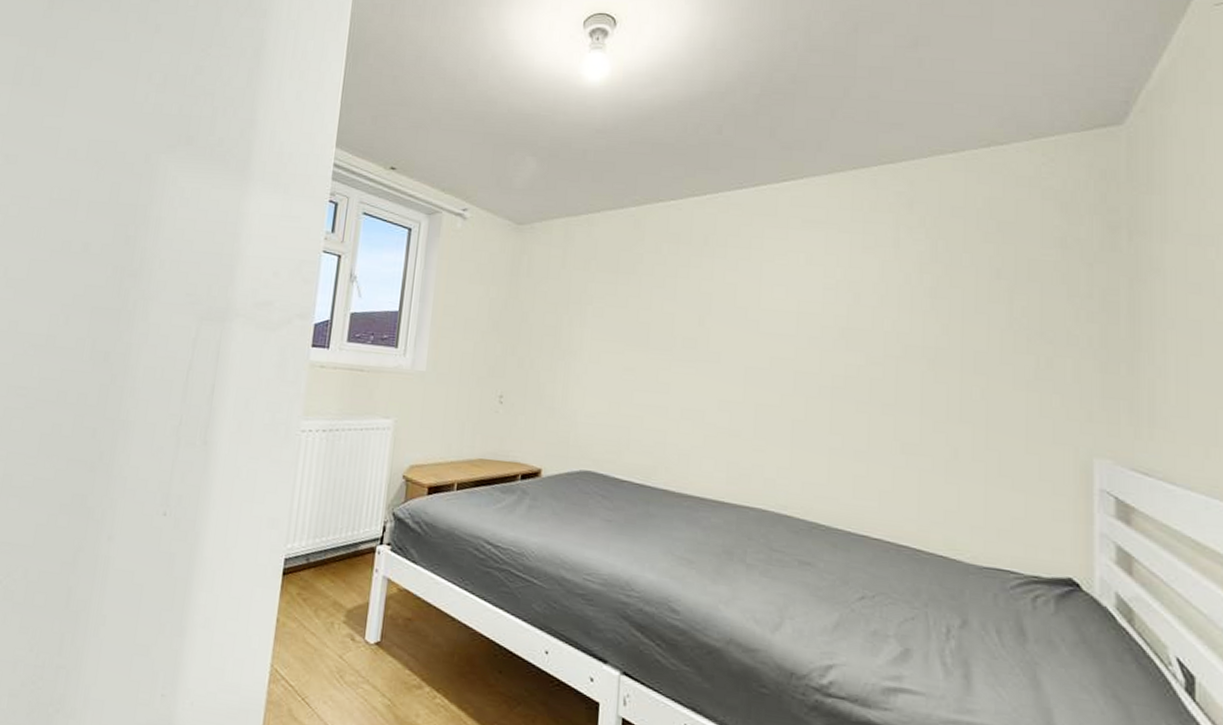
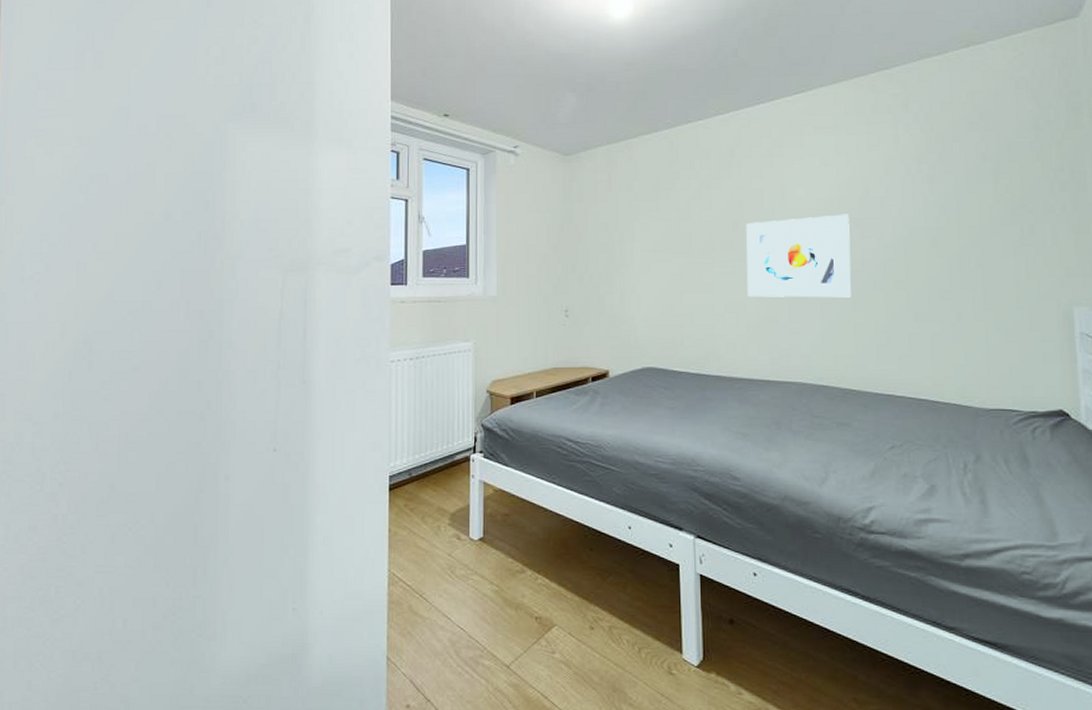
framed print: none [707,319,834,418] -> present [746,214,852,298]

